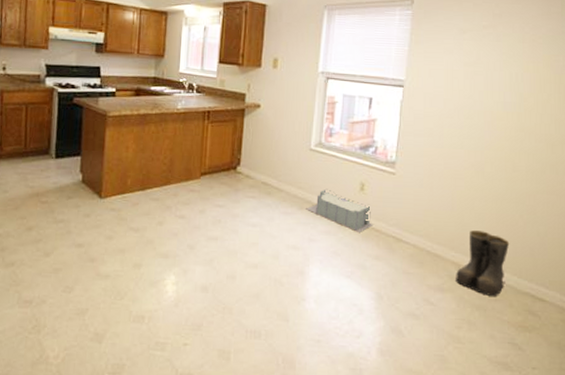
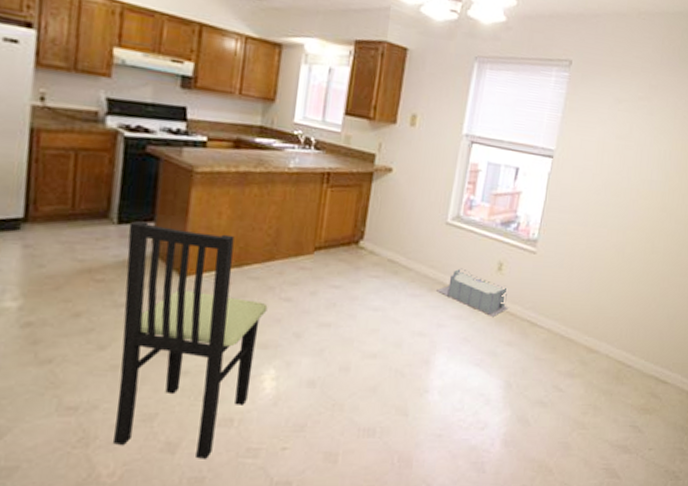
dining chair: none [57,156,167,349] -> present [113,221,268,459]
boots: present [456,230,510,298] -> none [586,313,641,381]

